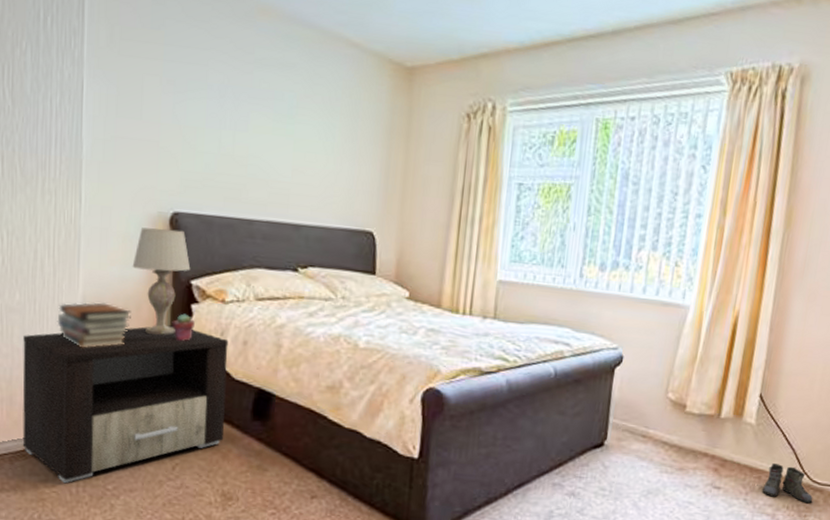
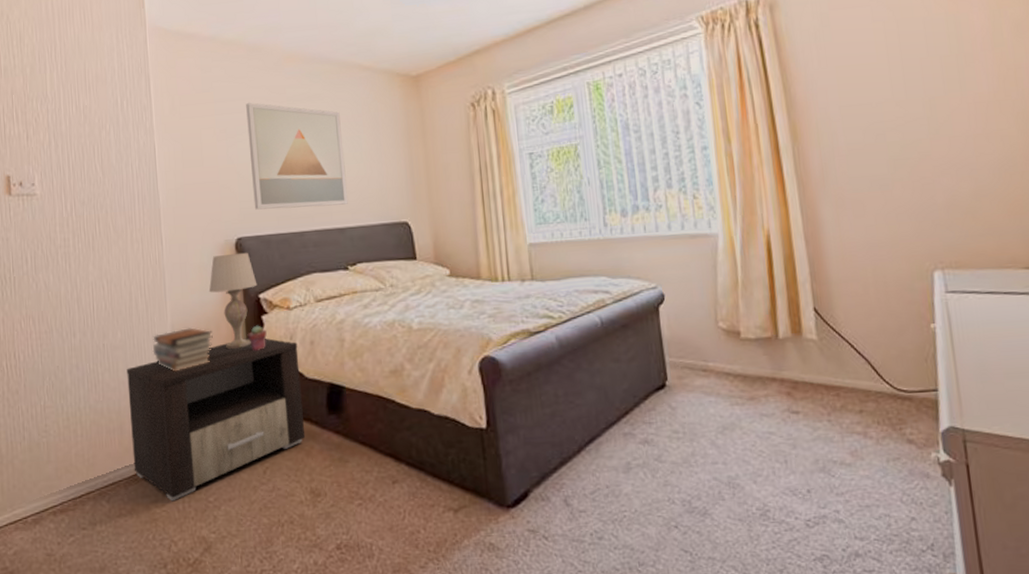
wall art: none [198,53,315,199] -> present [246,102,348,210]
boots: present [756,463,813,504] -> none [837,377,904,415]

